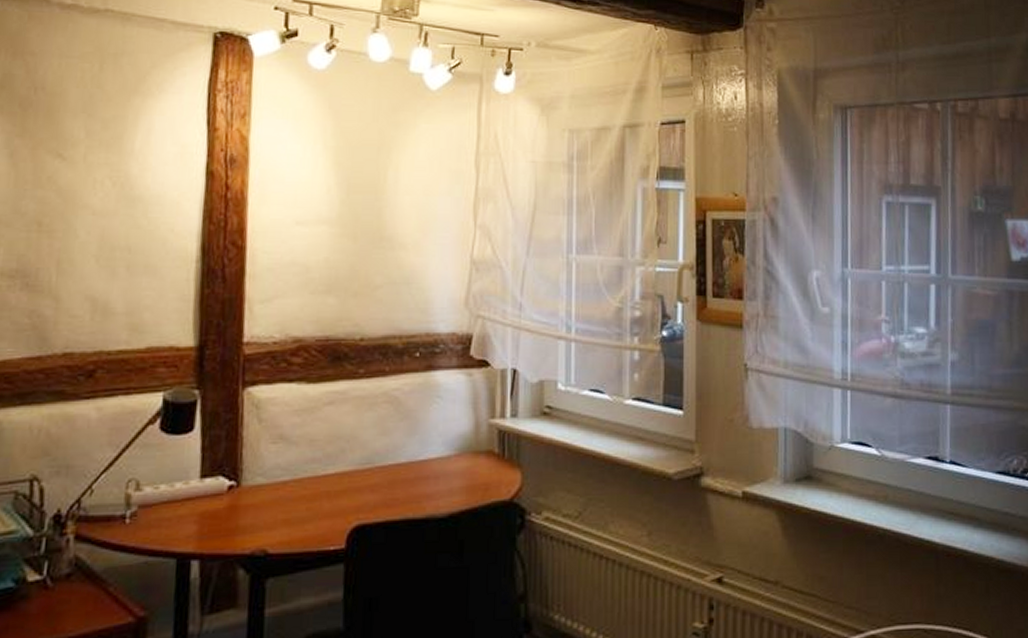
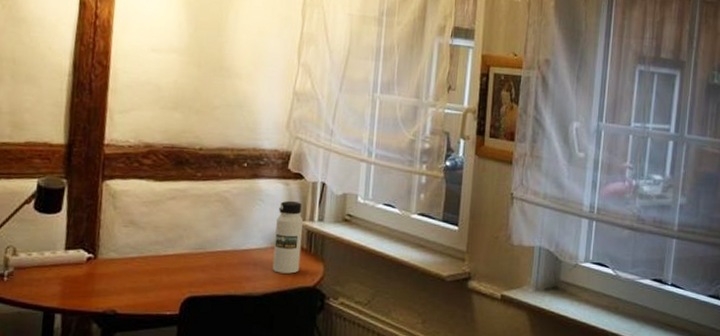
water bottle: none [458,394,493,487] -> present [272,200,303,274]

